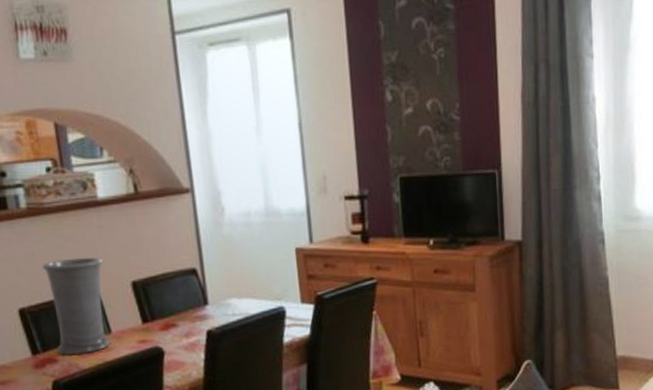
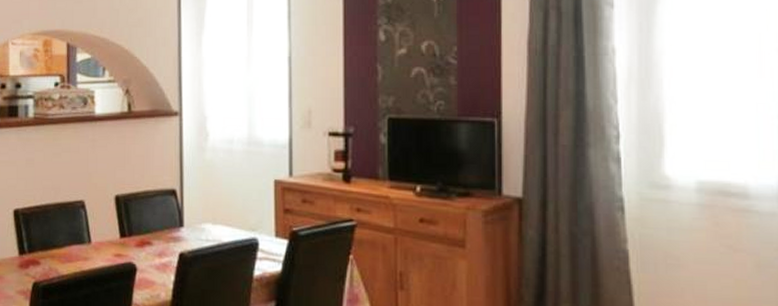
vase: present [41,257,110,355] -> none [39,167,93,260]

